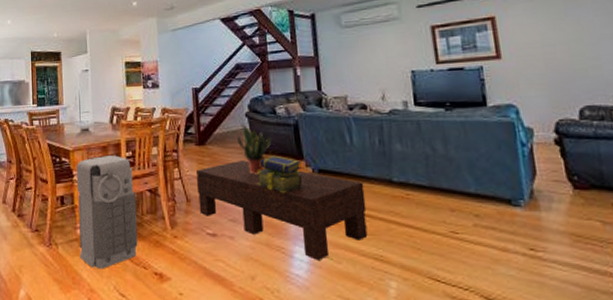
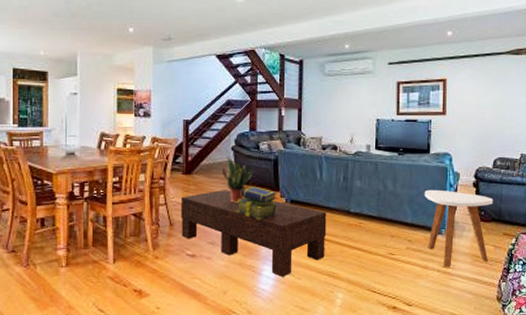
grenade: present [76,154,138,269] -> none [59,179,120,288]
side table: none [487,150,595,250] -> present [424,189,494,268]

